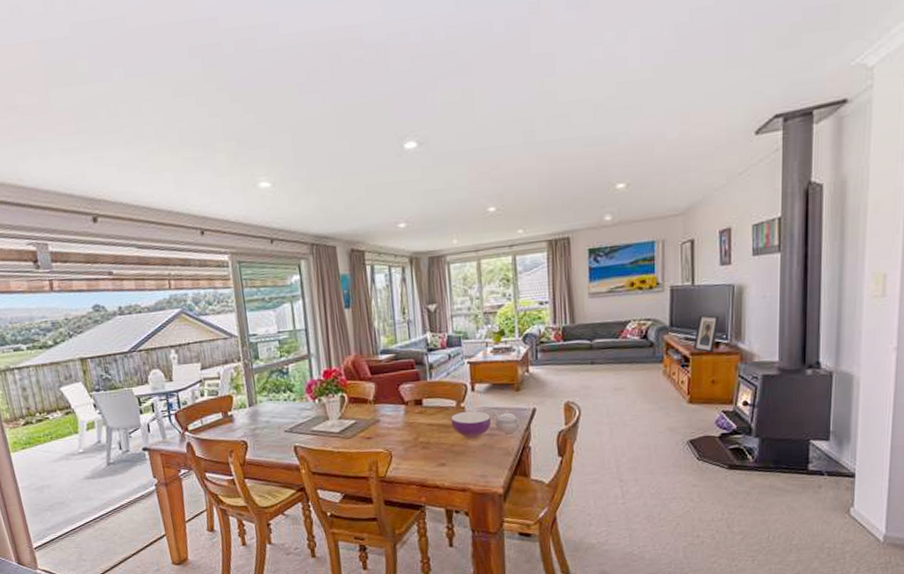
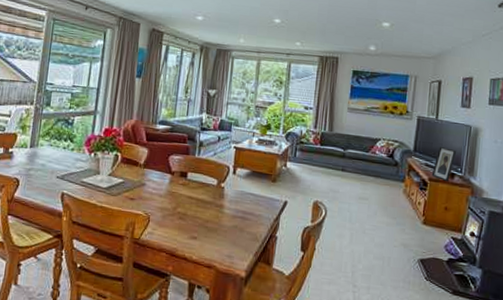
bowl: present [451,410,492,440] -> none [209,191,246,220]
teapot: present [492,410,521,435] -> none [247,198,273,221]

